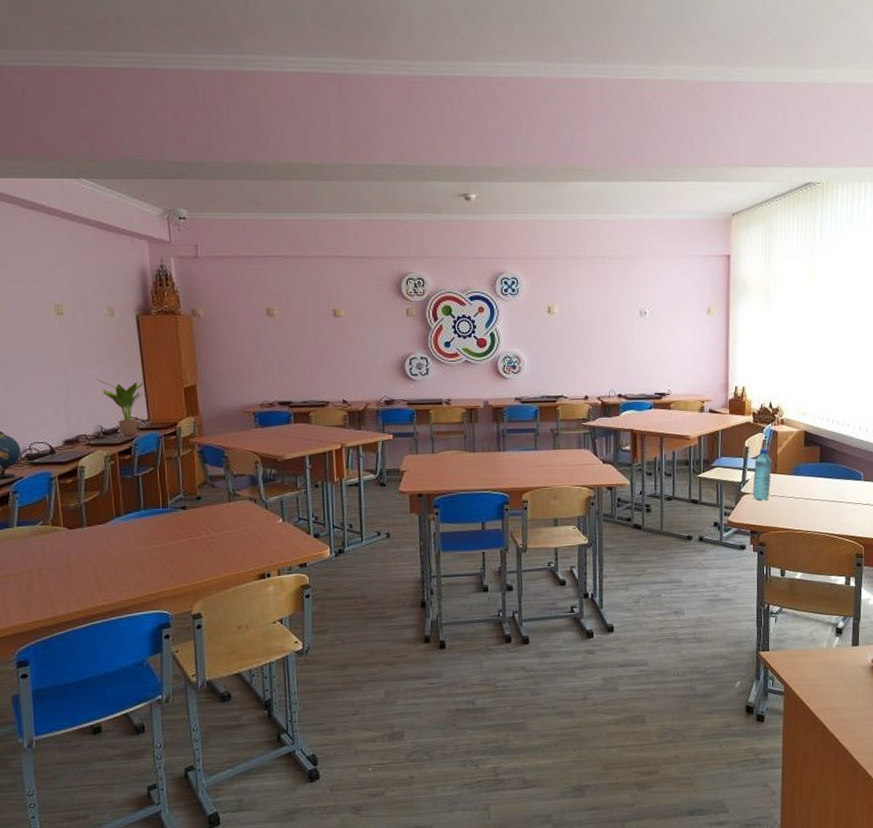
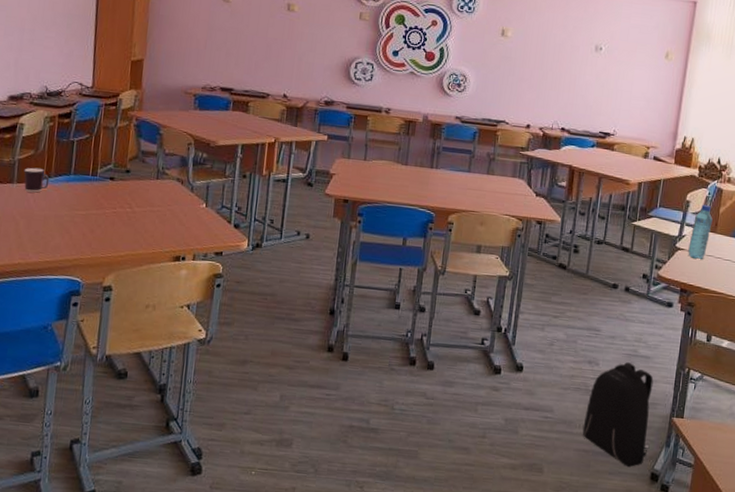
mug: none [92,508,120,534] -> present [23,167,50,193]
potted plant: present [96,378,153,437] -> none [49,40,101,101]
backpack: none [677,607,741,704] -> present [582,362,654,467]

